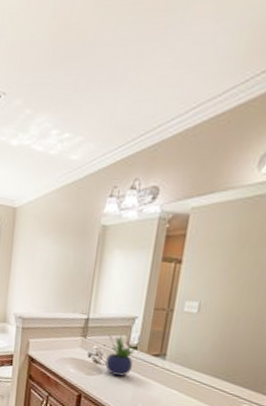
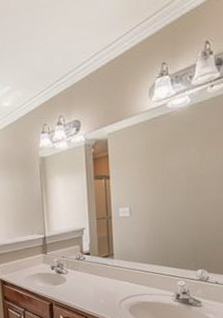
potted plant: present [105,333,140,376] -> none [64,244,91,280]

